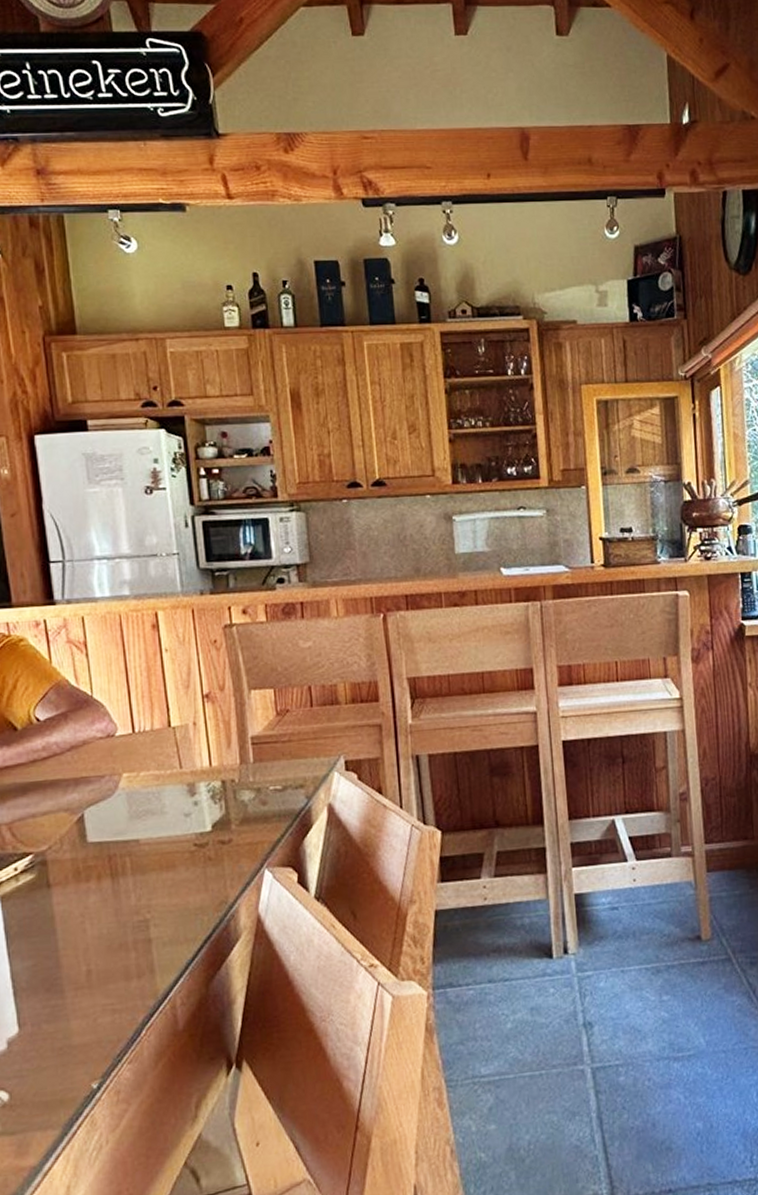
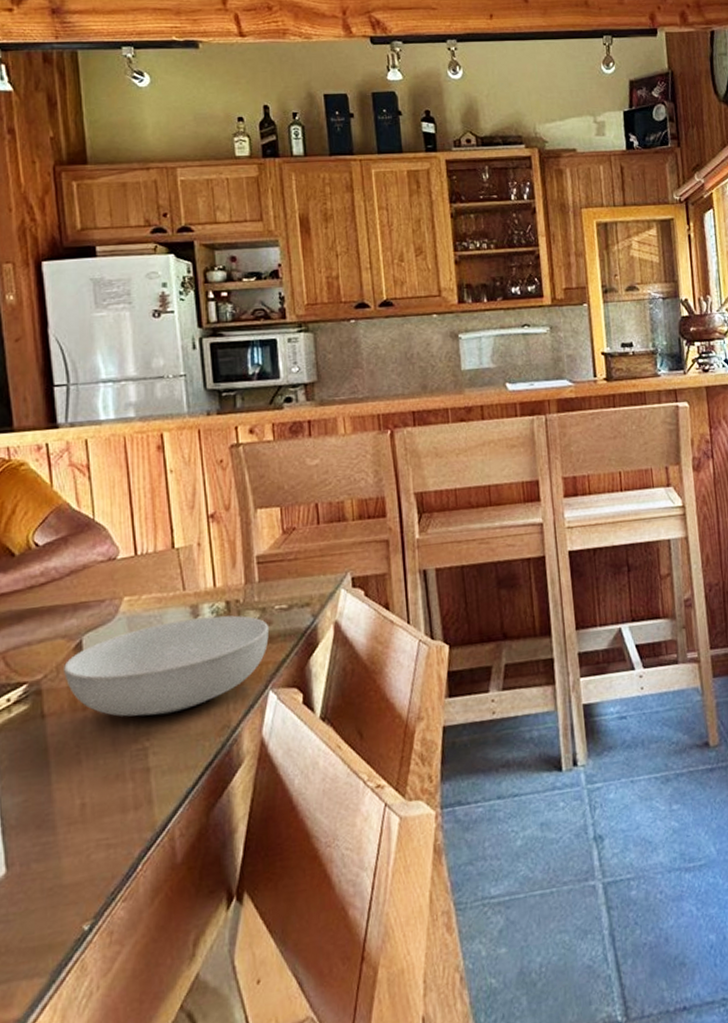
serving bowl: none [67,794,265,889] -> present [64,615,270,717]

